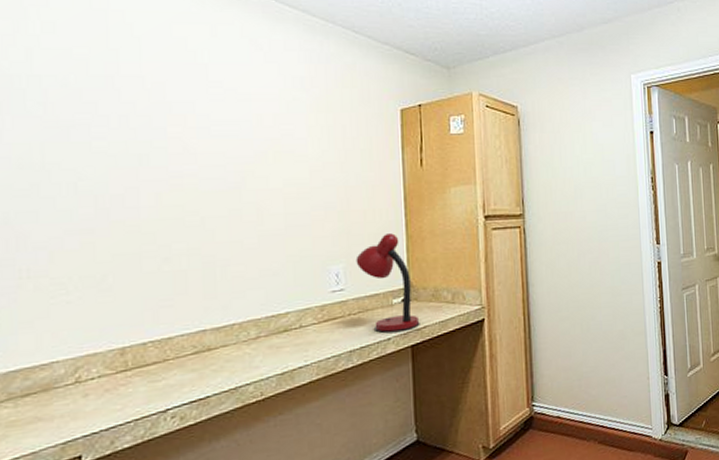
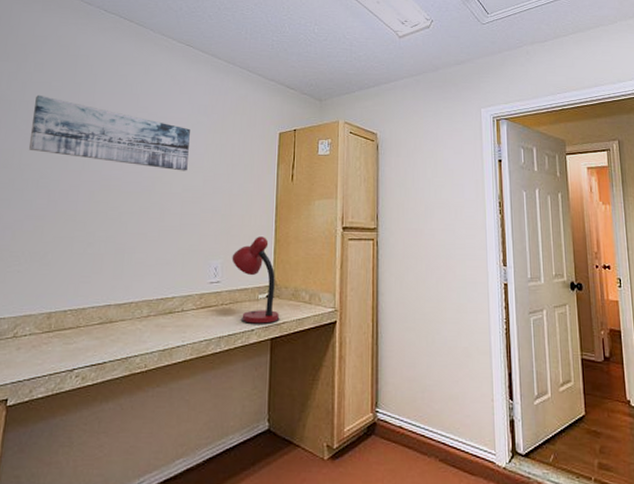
wall art: none [50,66,287,162] -> present [28,94,190,171]

